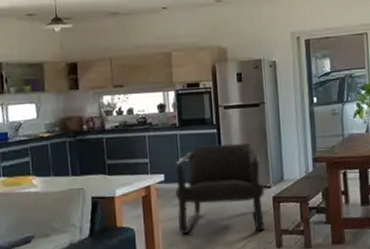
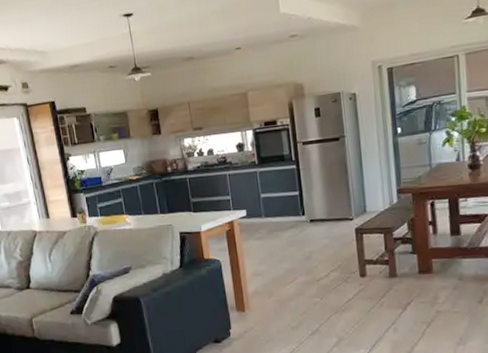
armchair: present [175,143,264,234] -> none [256,177,347,265]

